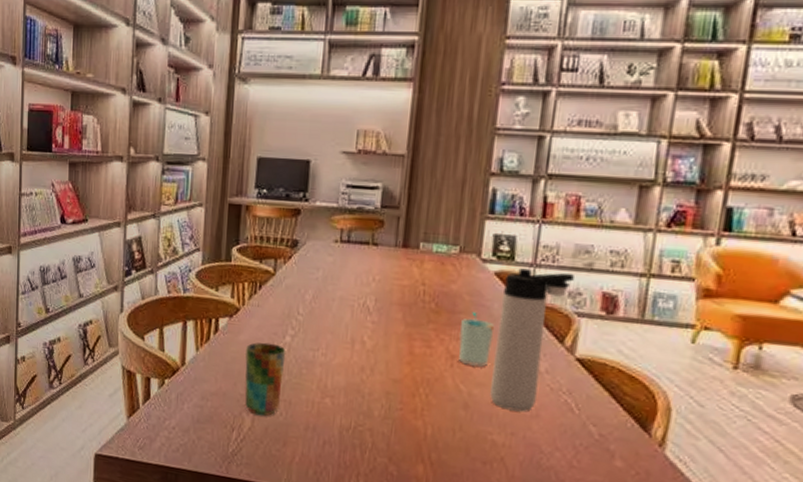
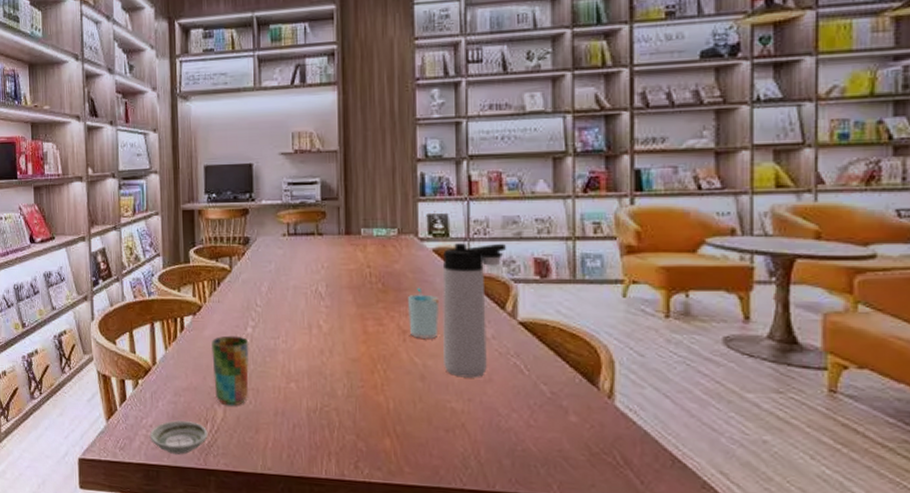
saucer: none [171,425,233,460] -> present [149,420,208,455]

